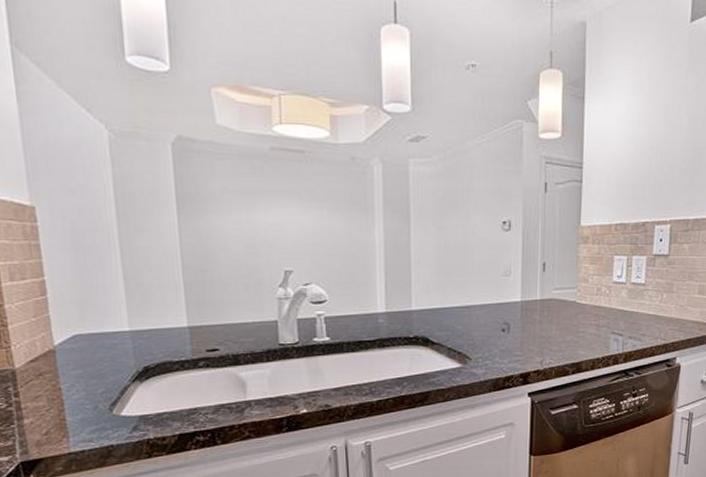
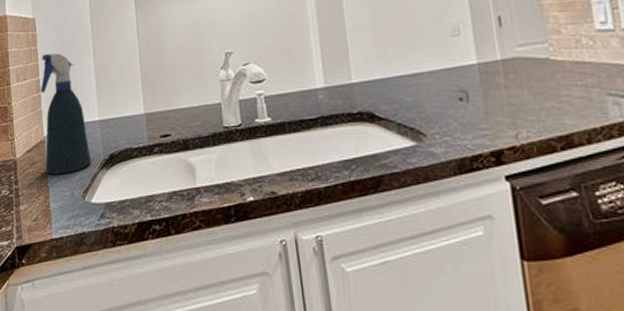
spray bottle: none [47,250,120,387] -> present [40,53,91,175]

